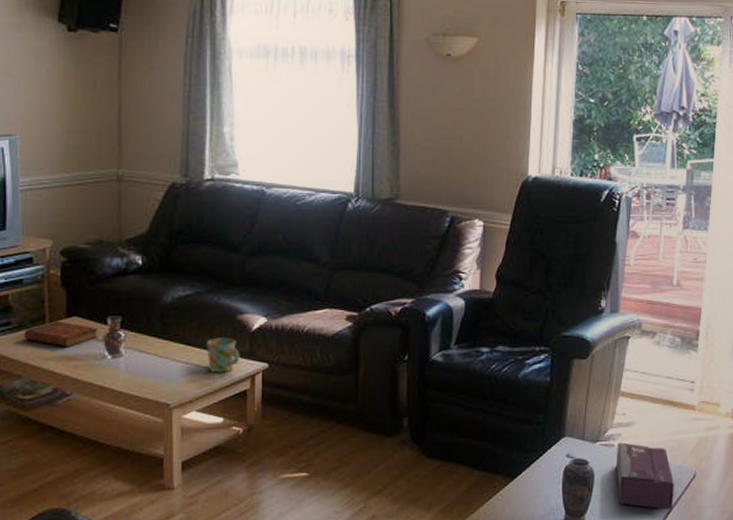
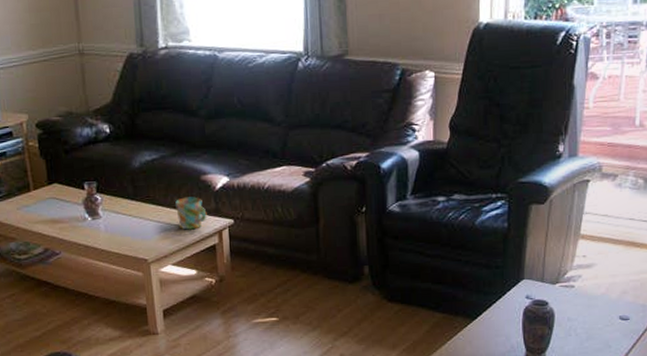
bible: present [24,321,97,347] -> none [13,188,77,212]
tissue box: present [616,442,674,510] -> none [576,283,636,346]

